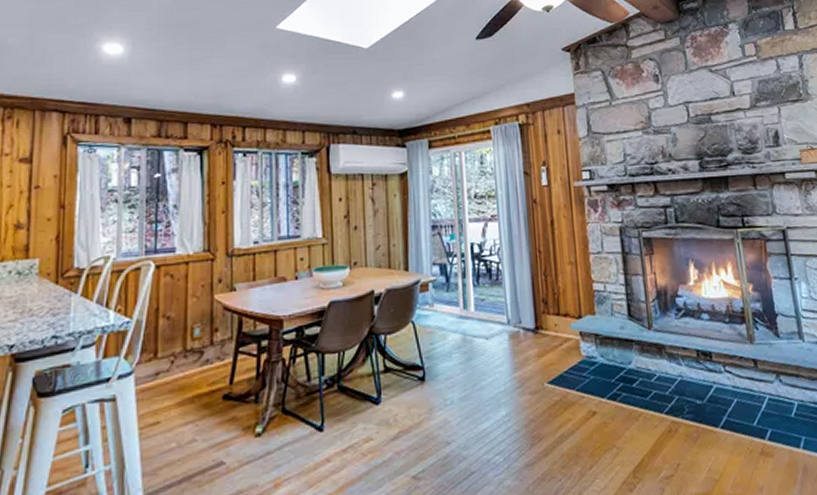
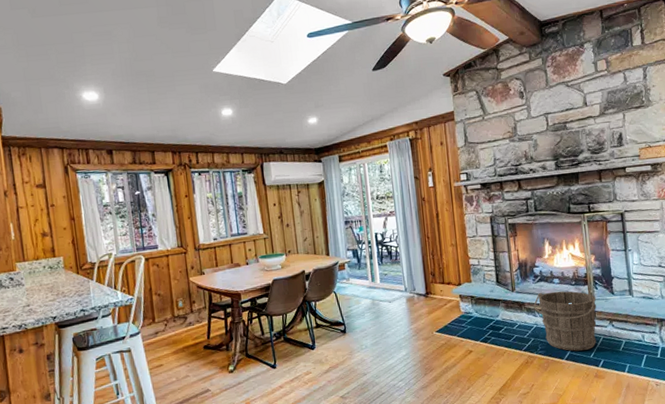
bucket: none [677,330,760,416] -> present [533,291,597,351]

